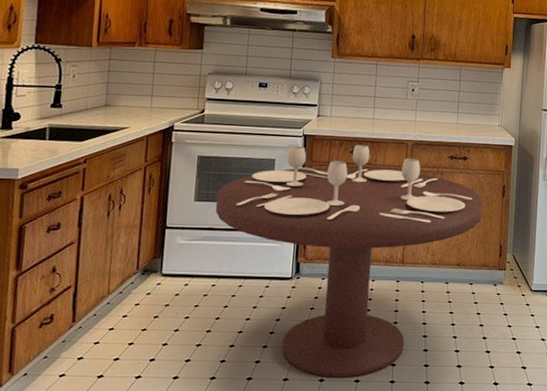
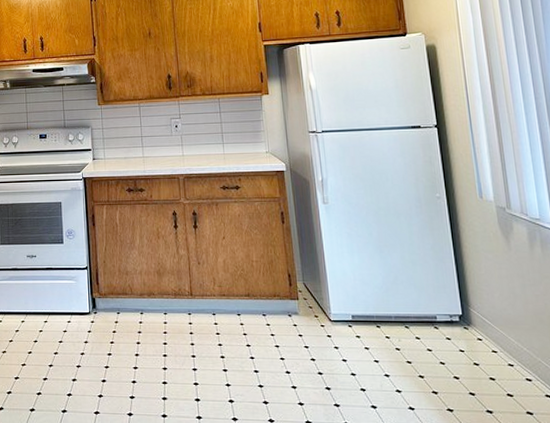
dining table: present [215,145,483,378] -> none [16,183,264,412]

